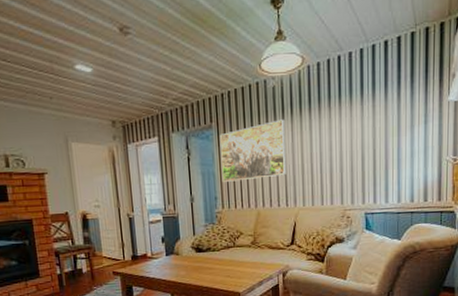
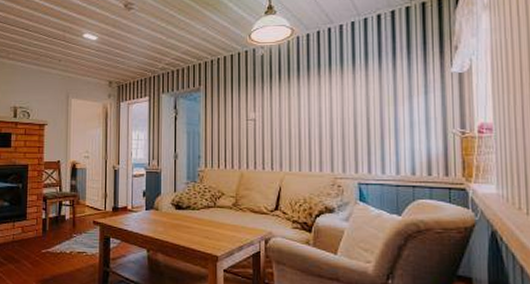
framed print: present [219,119,286,182] -> none [206,85,272,142]

